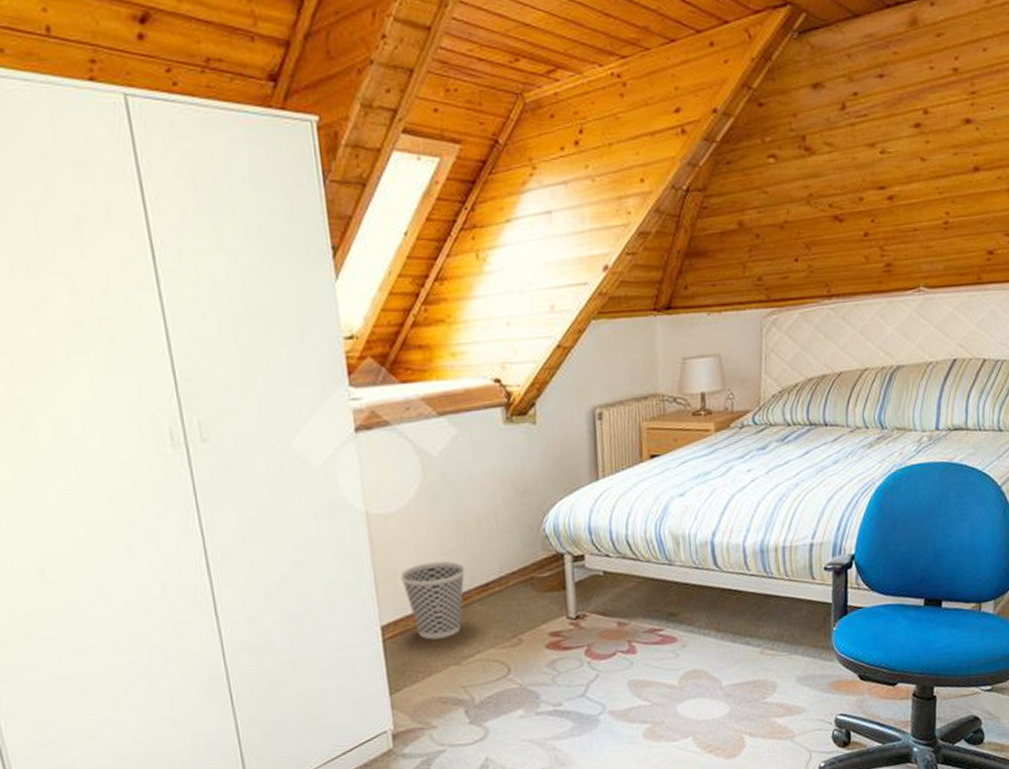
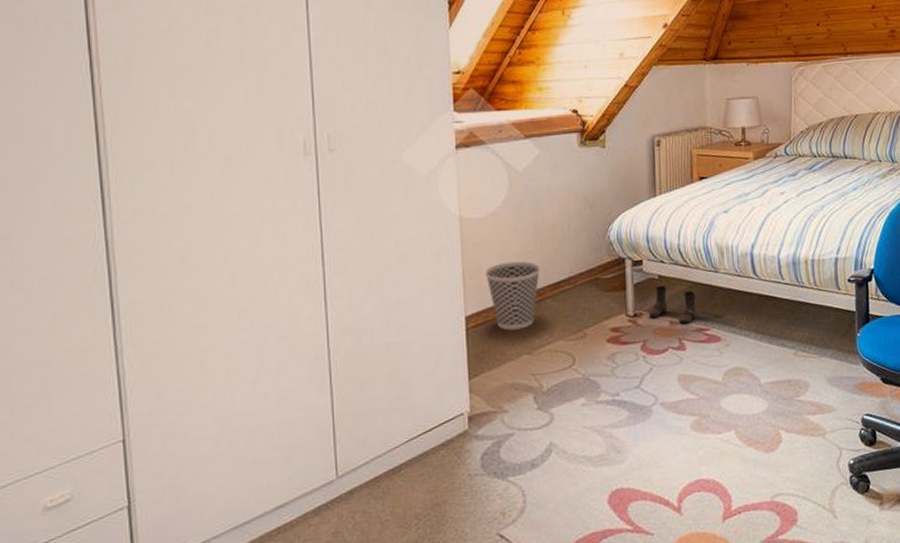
boots: none [592,582,649,625] -> present [648,285,697,324]

